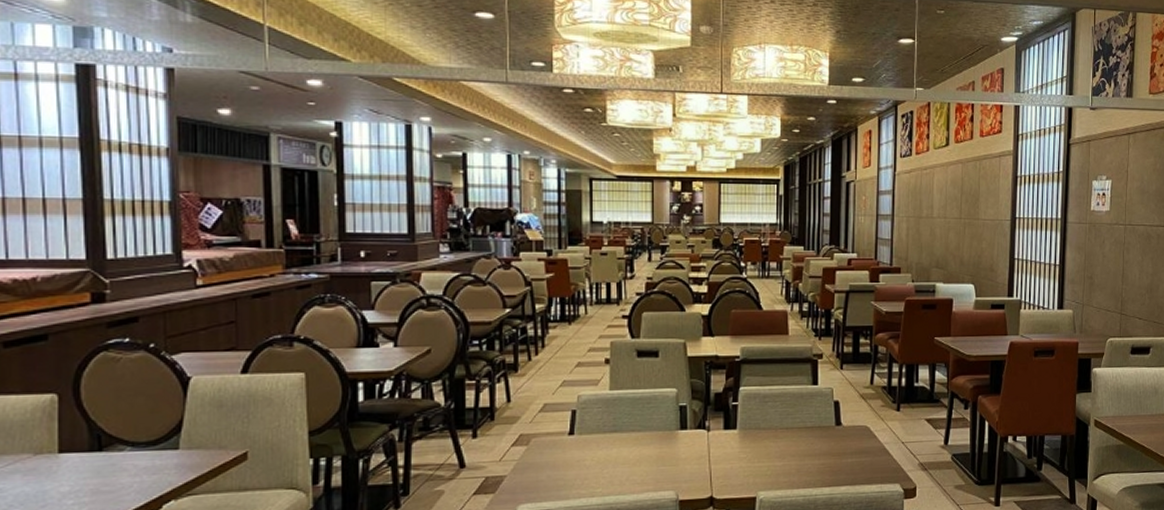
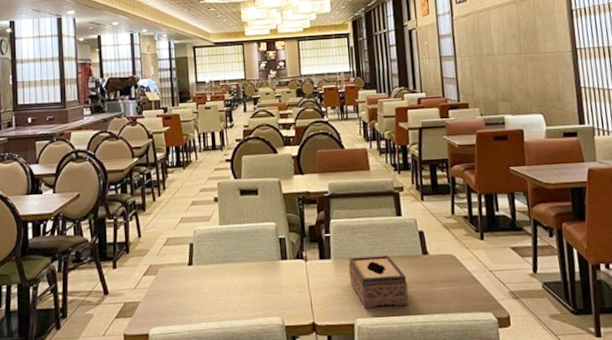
tissue box: none [755,426,816,481] -> present [348,255,409,309]

